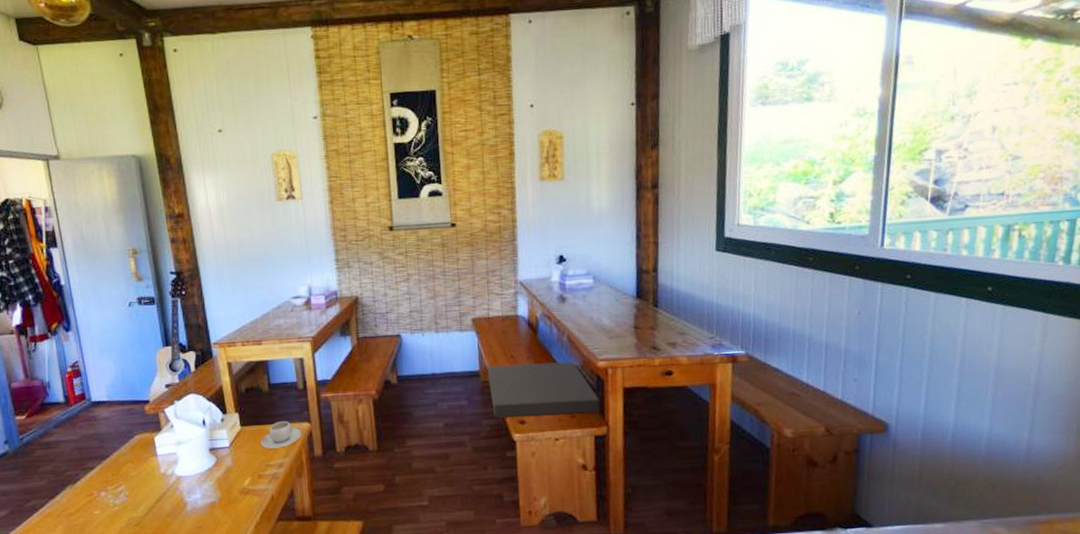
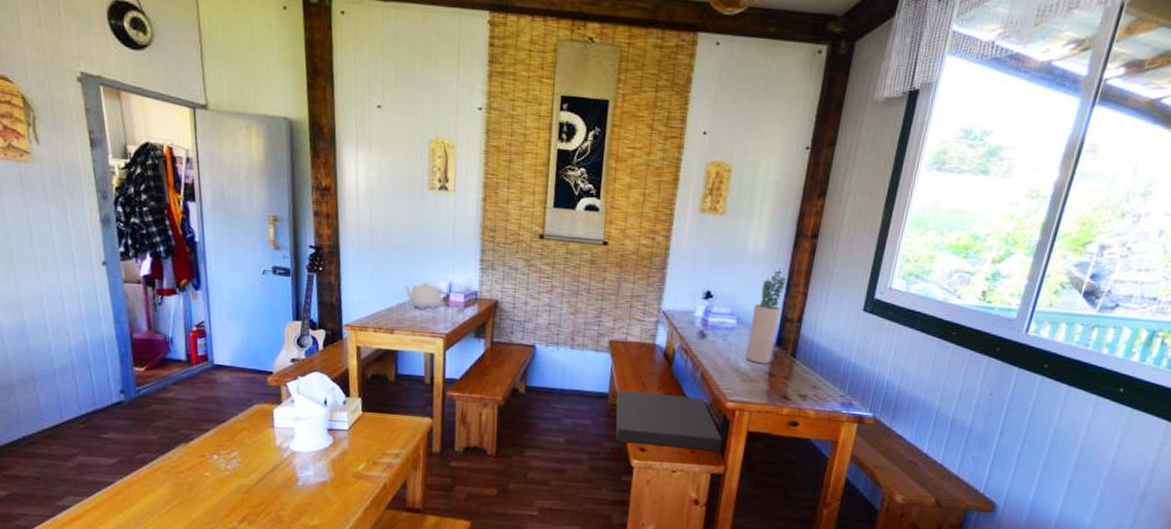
teacup: present [260,420,302,449] -> none [380,412,423,439]
teapot: none [264,290,304,318] -> present [403,282,443,311]
vase: none [607,222,635,319] -> present [746,268,787,365]

